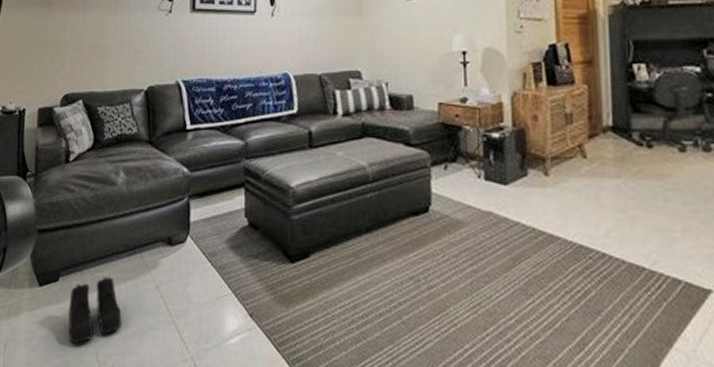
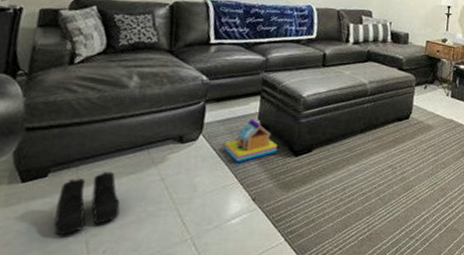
toy house: none [213,216,269,270] -> present [224,118,277,163]

